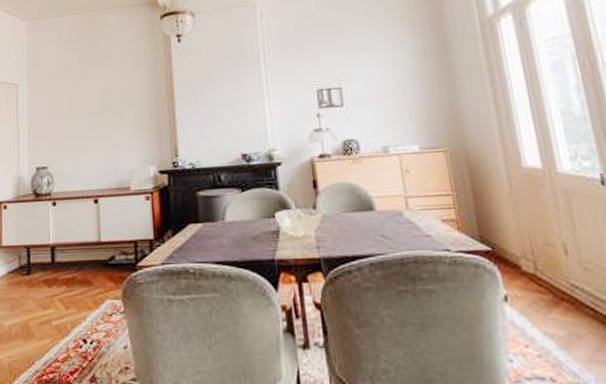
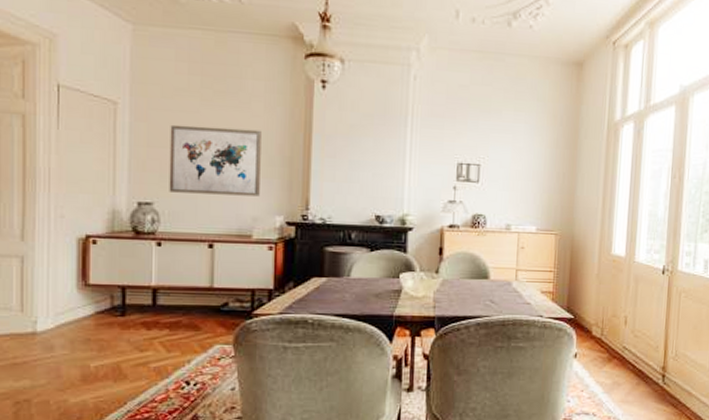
wall art: none [58,88,134,155] -> present [169,124,262,197]

